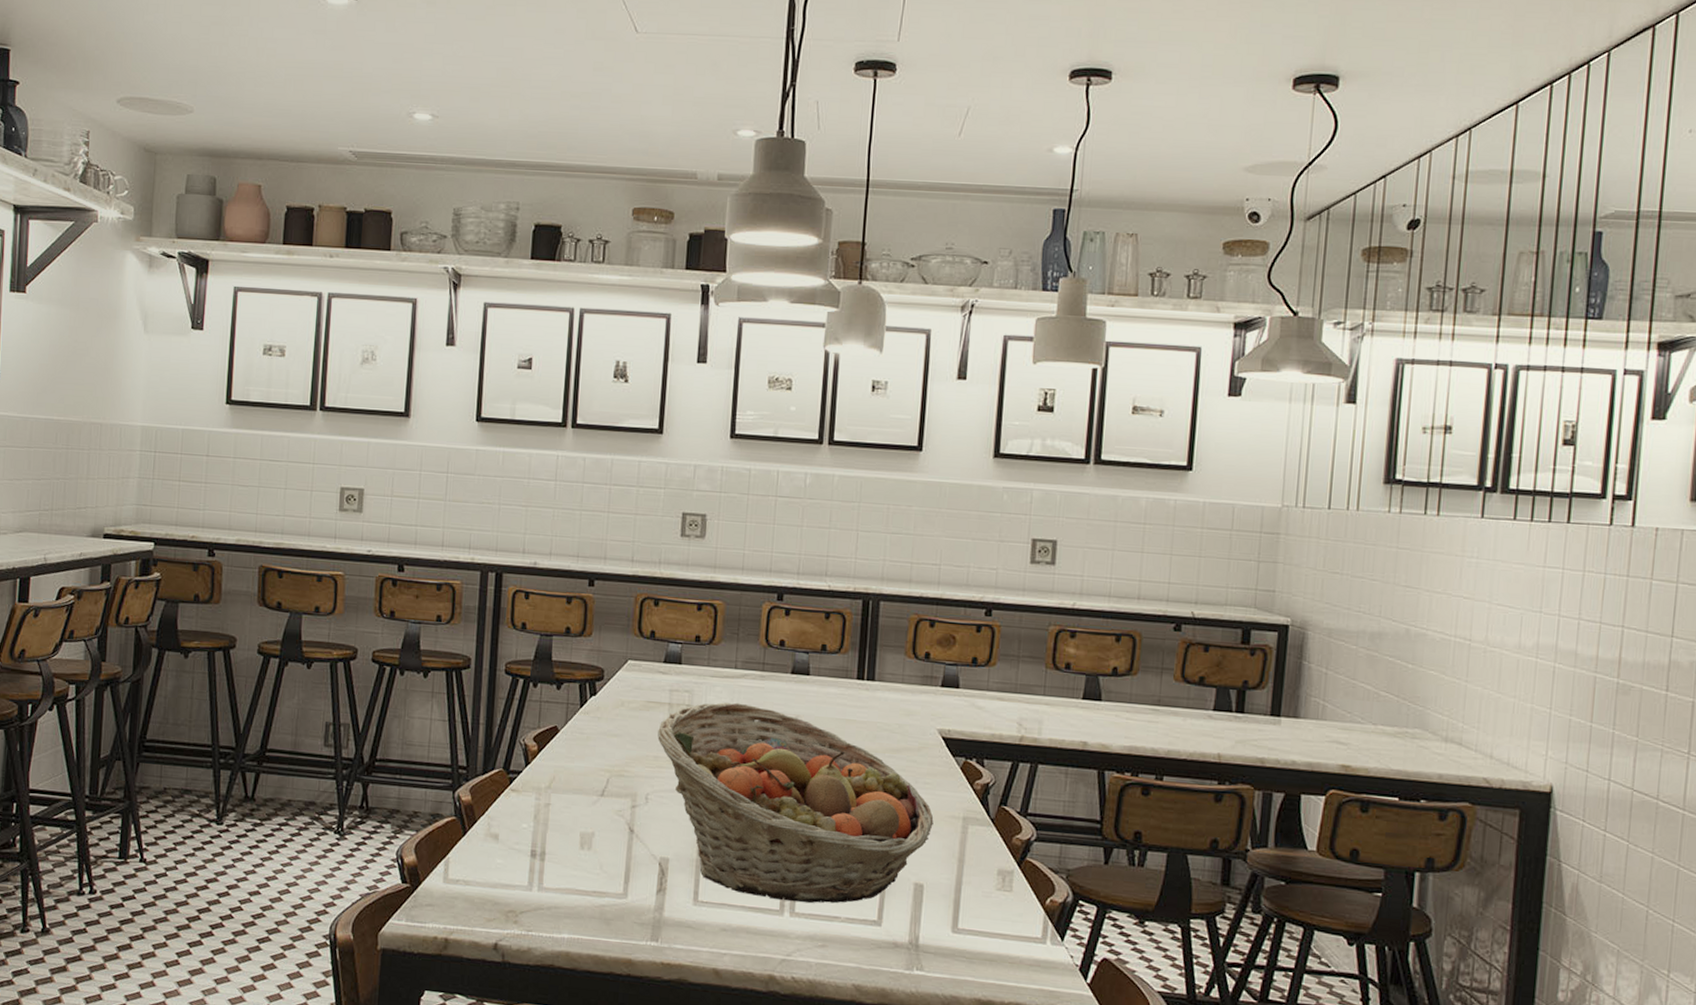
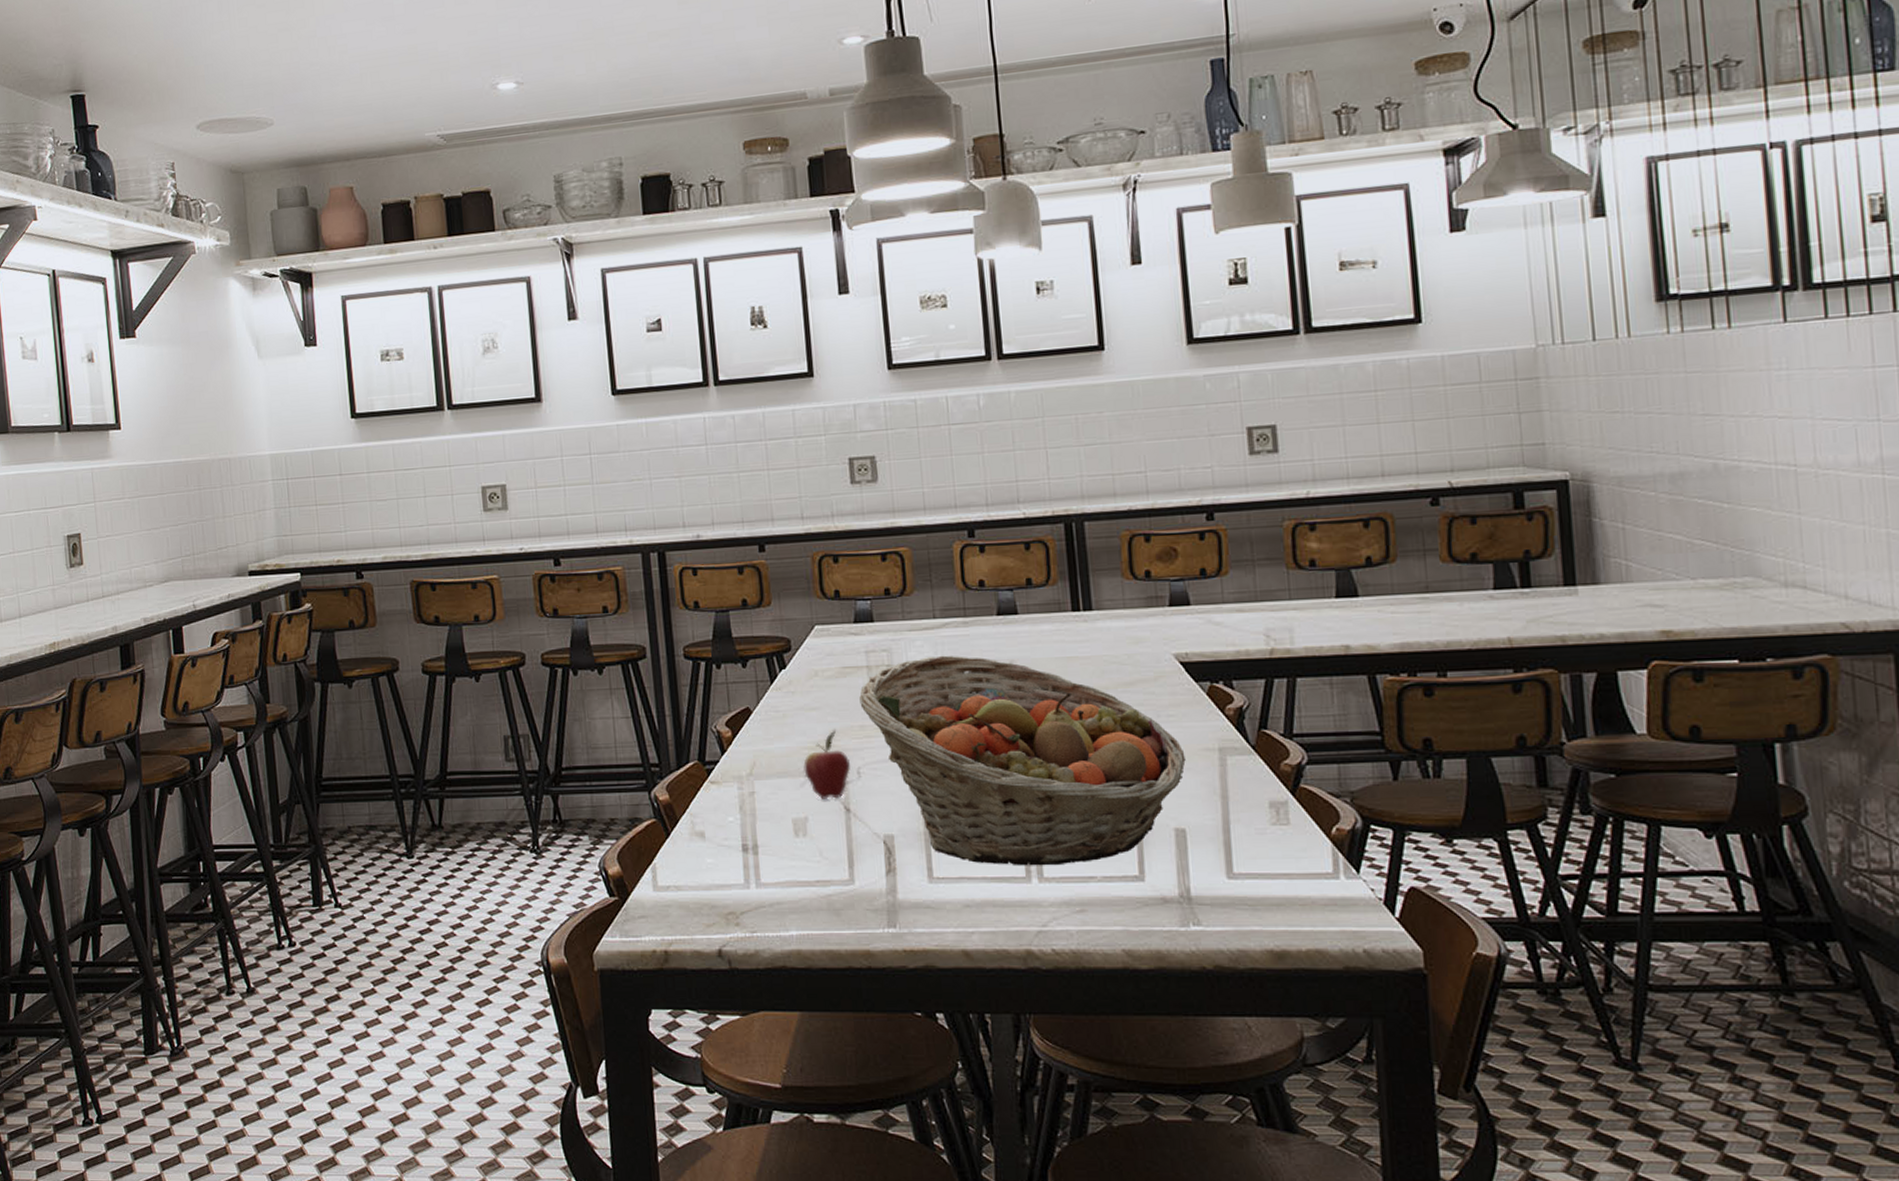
fruit: none [597,755,641,820] -> present [803,728,851,799]

